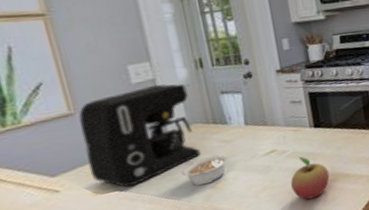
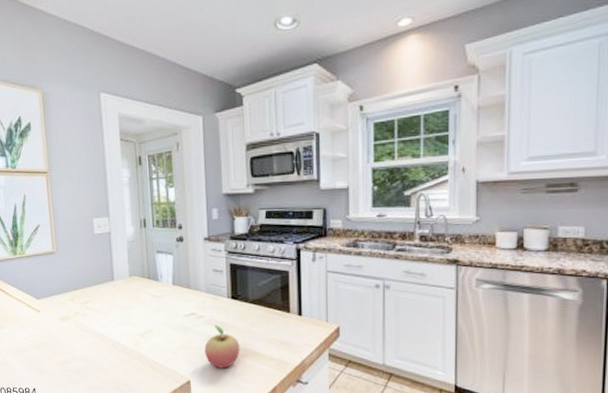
coffee maker: present [78,84,200,188] -> none [58,237,135,320]
legume: present [181,154,229,186] -> none [120,307,156,331]

